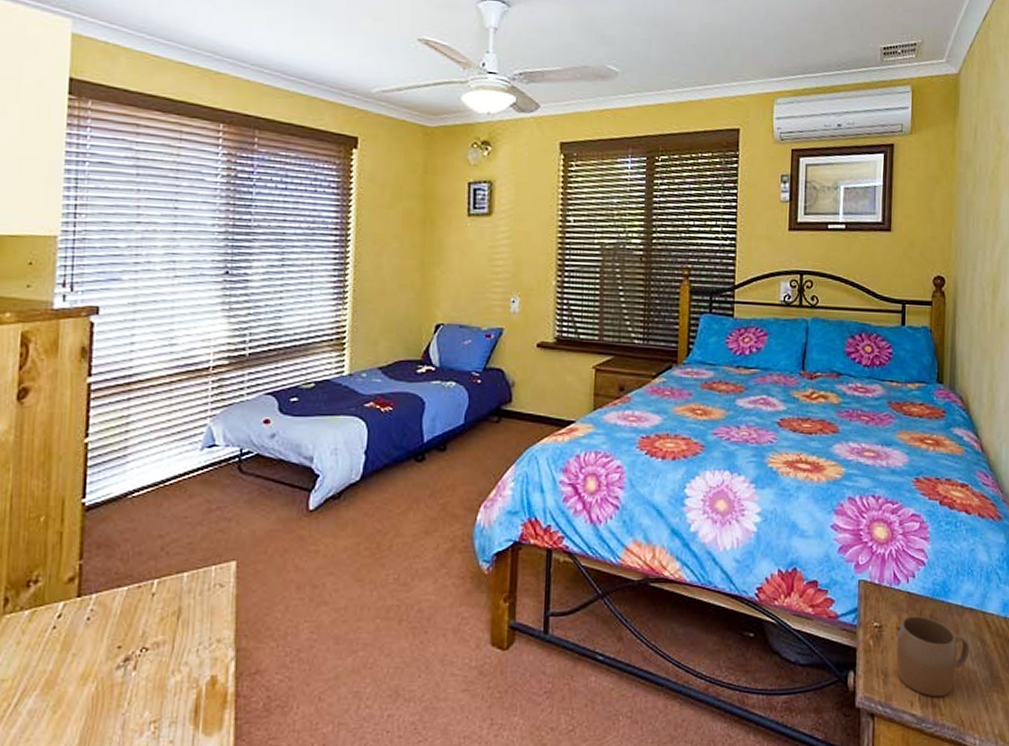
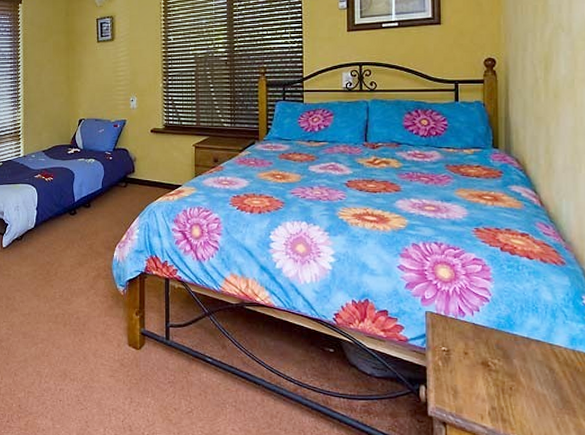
mug: present [896,615,970,697] -> none [464,343,538,414]

